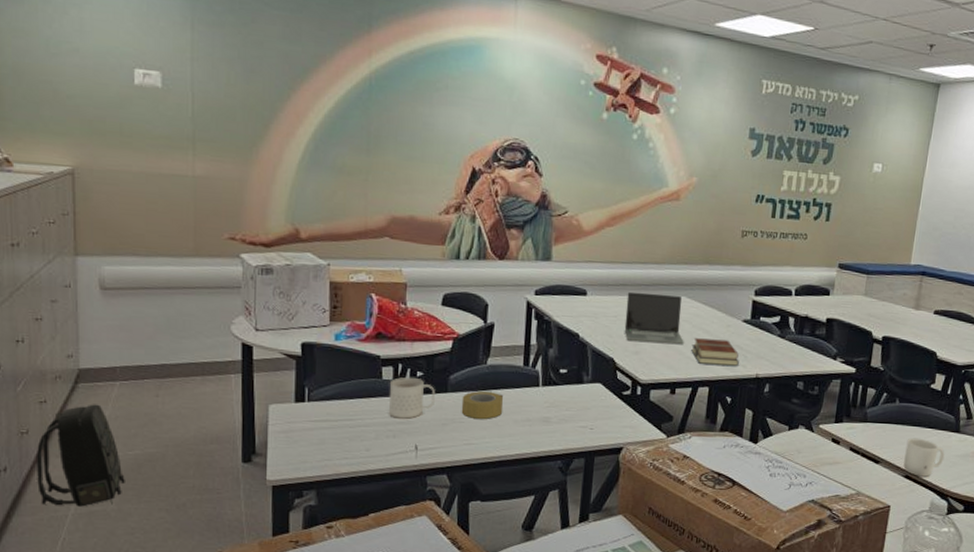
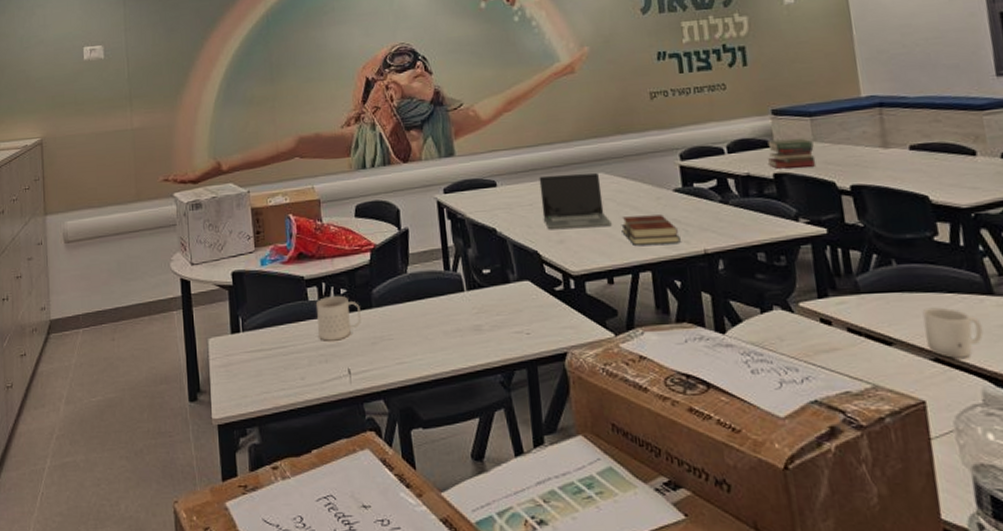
backpack: present [37,404,125,507] -> none [19,353,91,459]
adhesive tape: present [461,390,503,419] -> none [387,302,430,334]
books: none [825,289,864,317] -> present [767,138,817,169]

